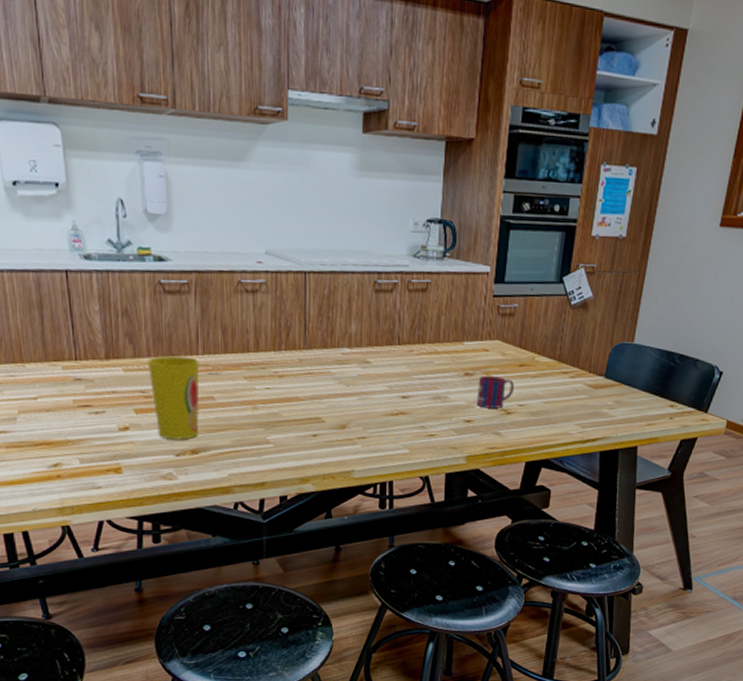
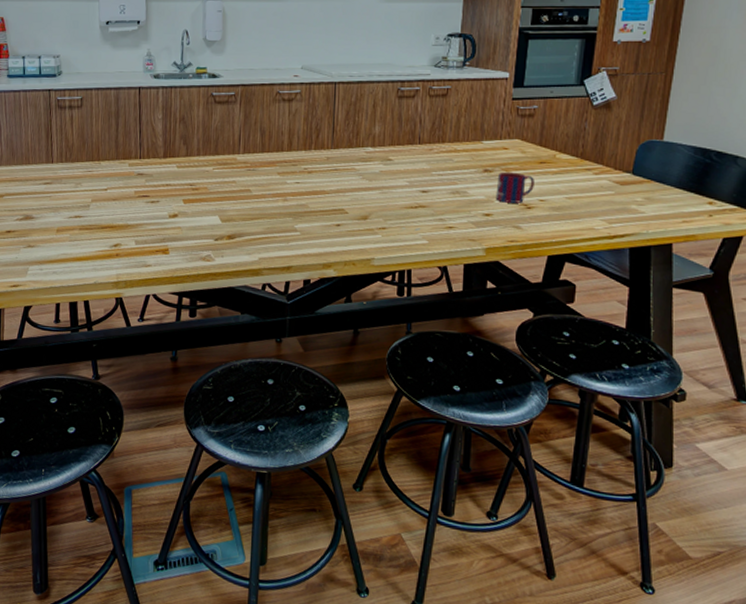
cup: present [148,356,200,440] -> none [197,155,240,227]

